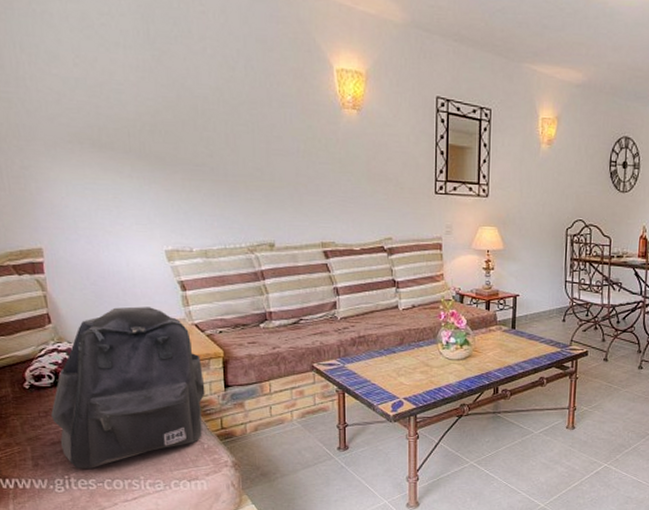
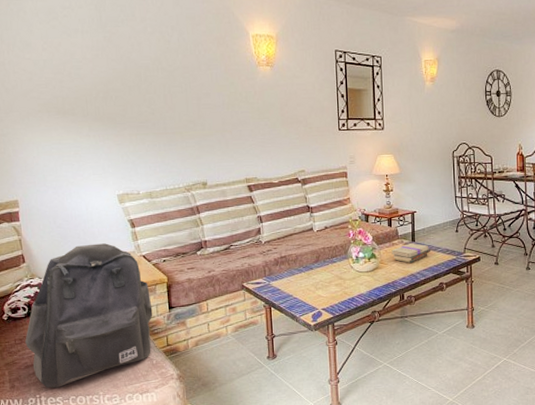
books: none [487,330,532,354] -> present [391,242,430,264]

